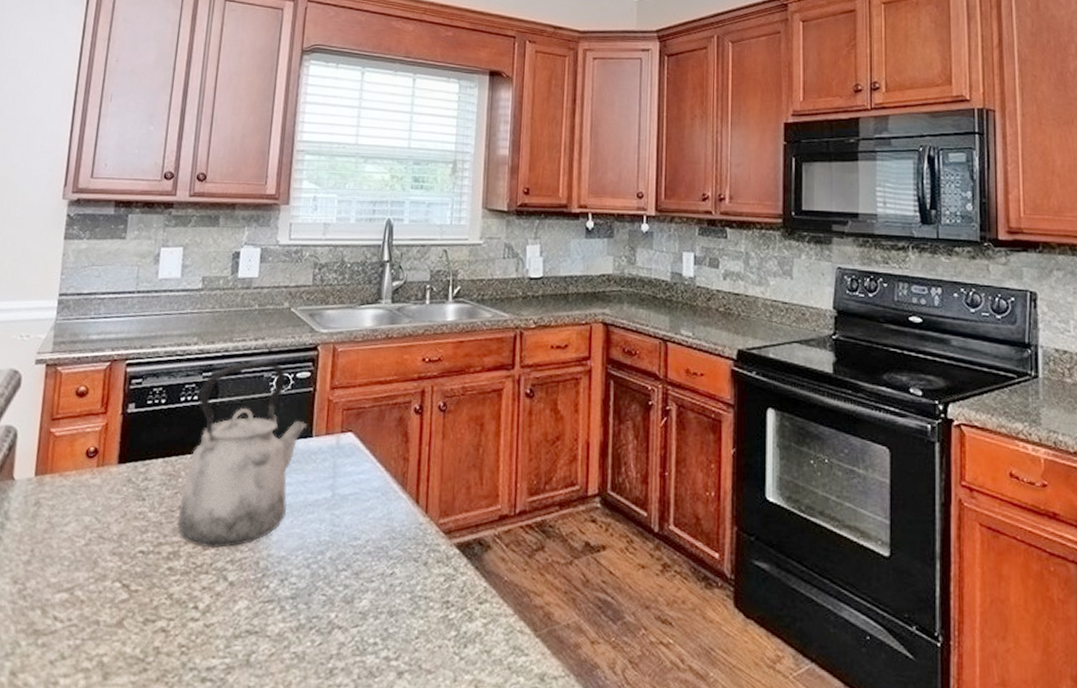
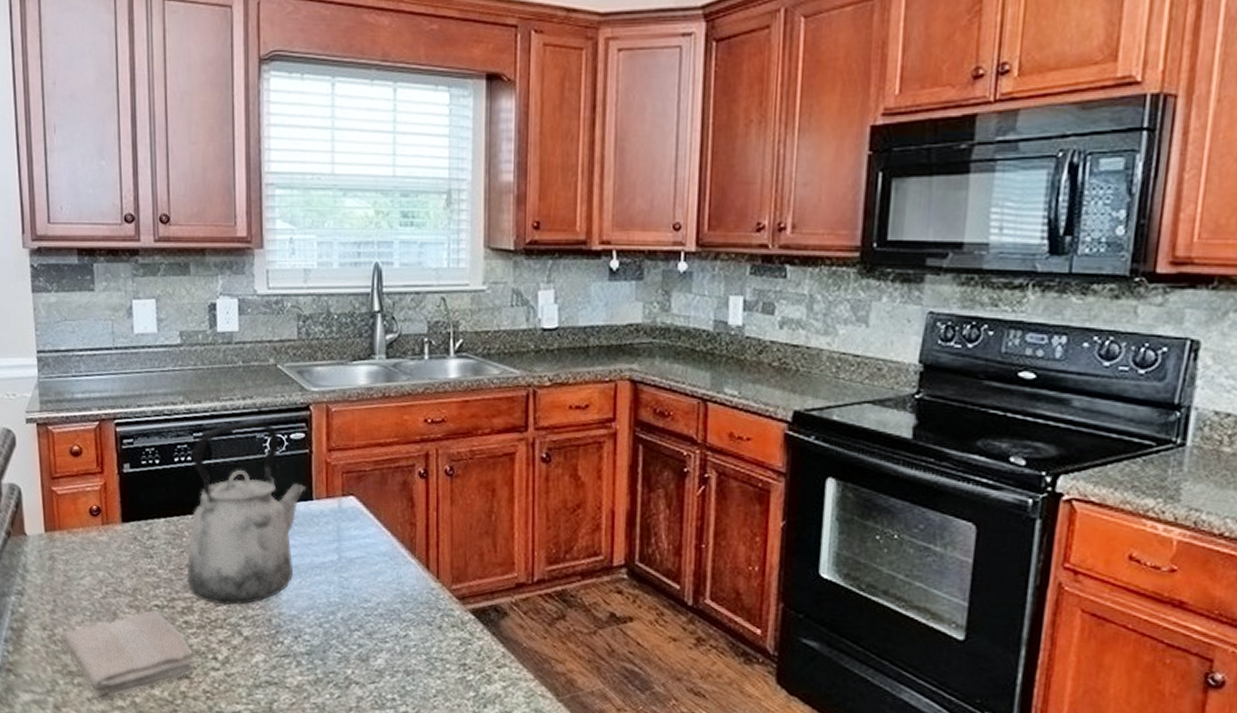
washcloth: none [31,557,174,664] -> present [60,610,195,702]

